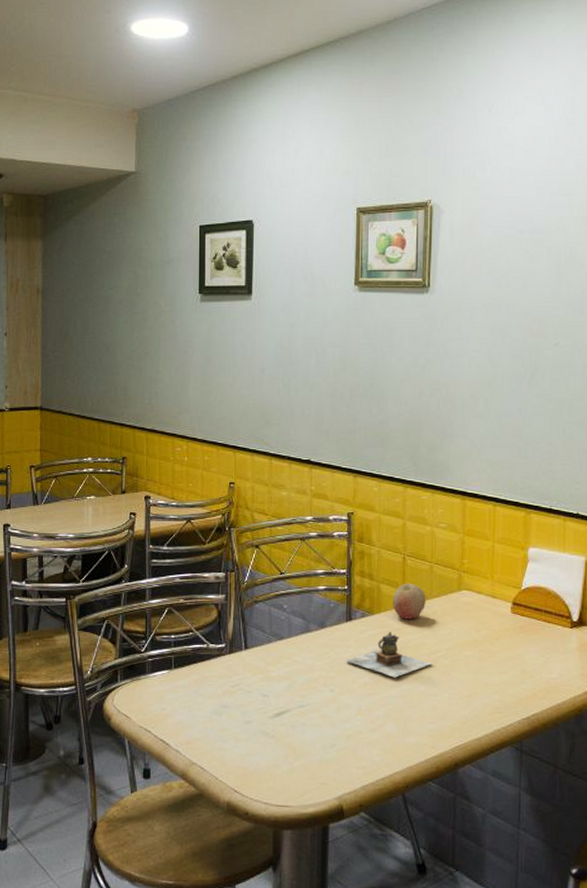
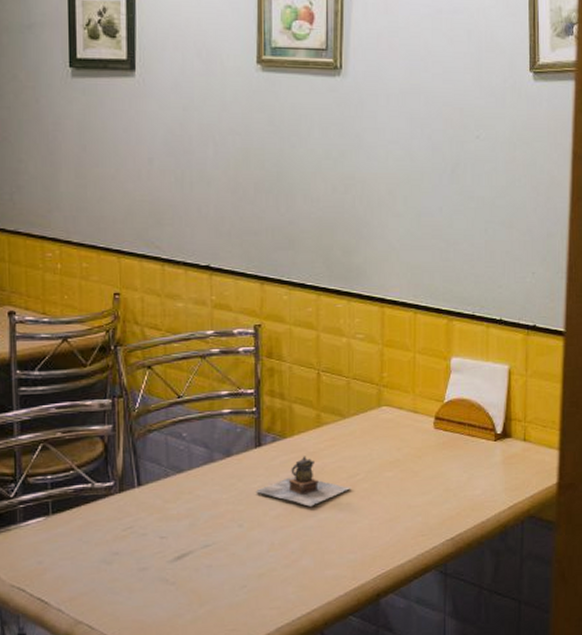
fruit: present [393,583,426,619] -> none [307,401,343,442]

